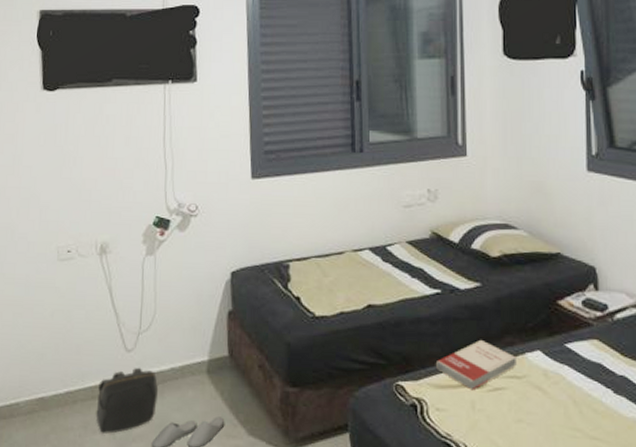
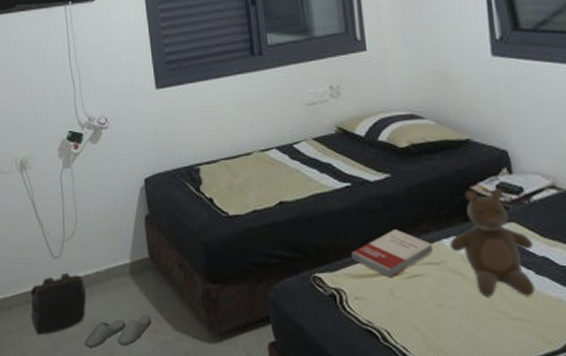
teddy bear: none [533,304,613,415] -> present [449,189,535,297]

